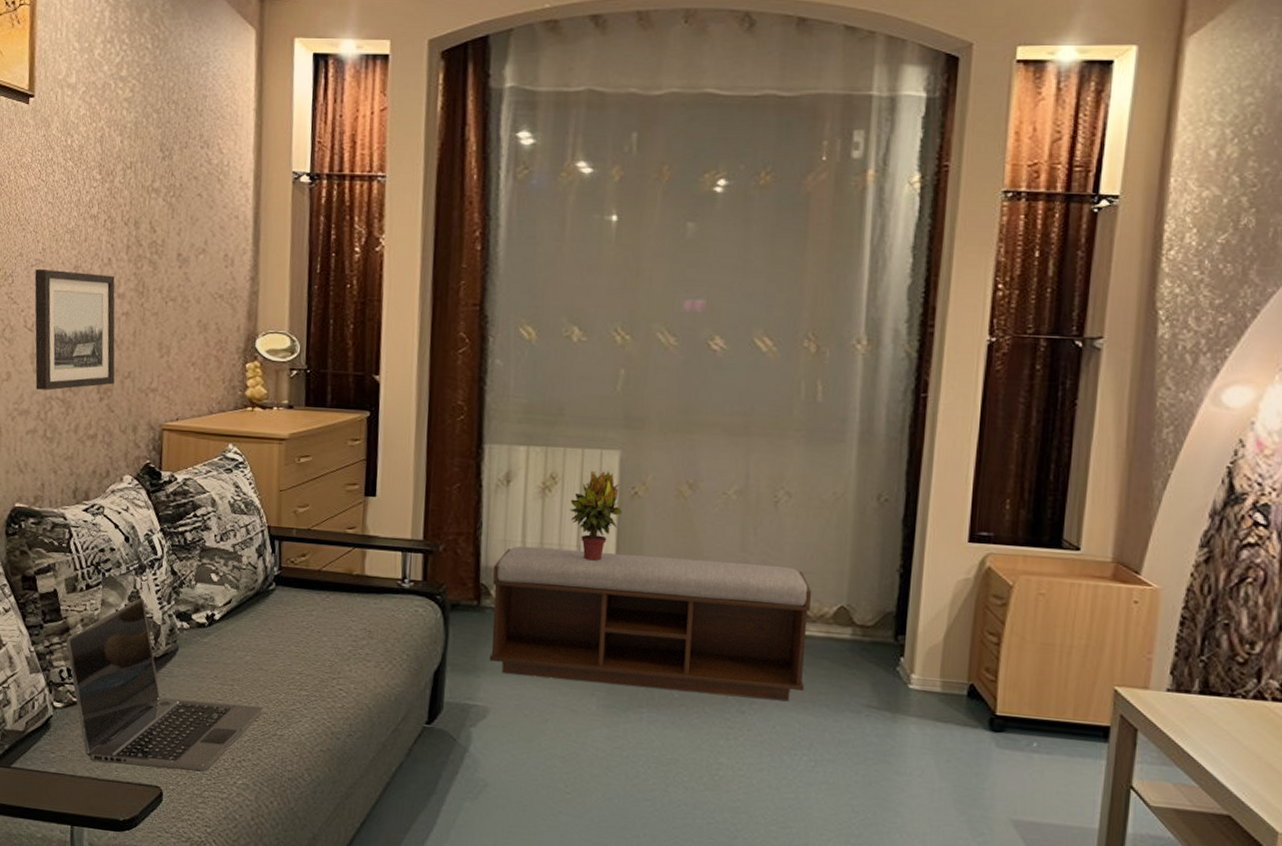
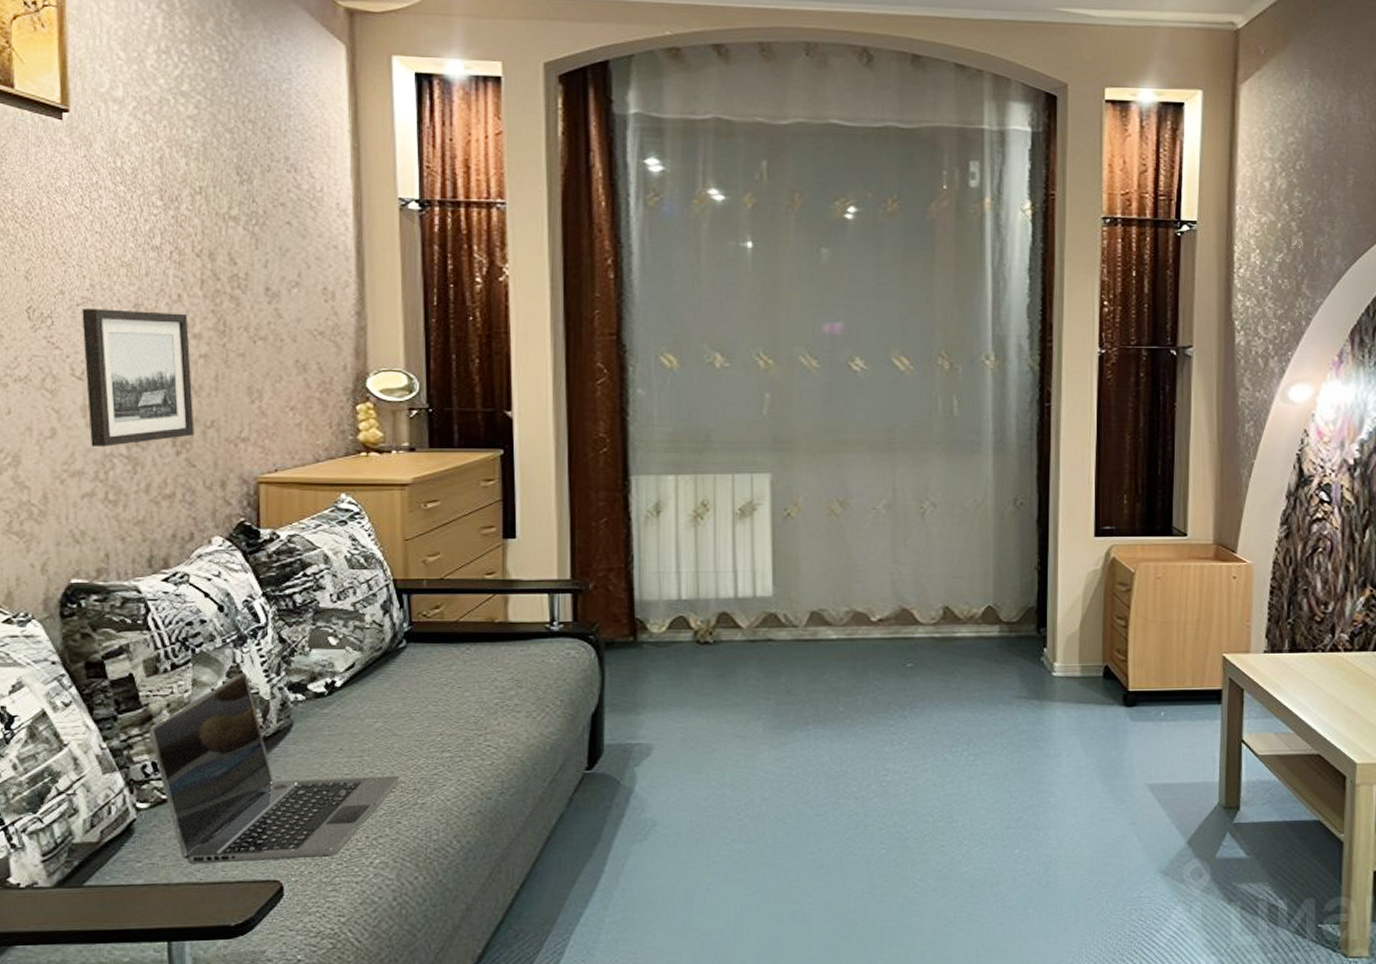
bench: present [489,546,812,701] -> none [649,573,961,707]
potted plant: present [569,470,623,561] -> none [723,495,777,585]

